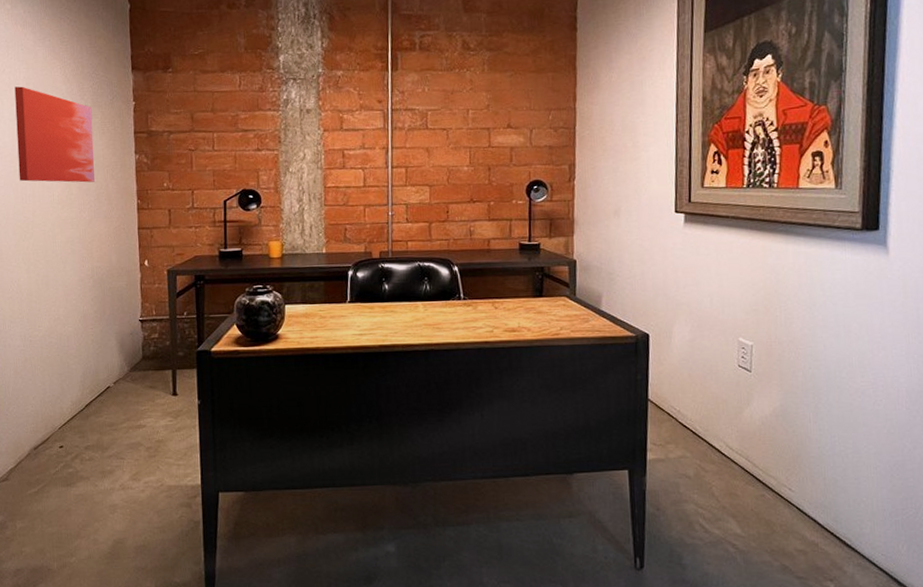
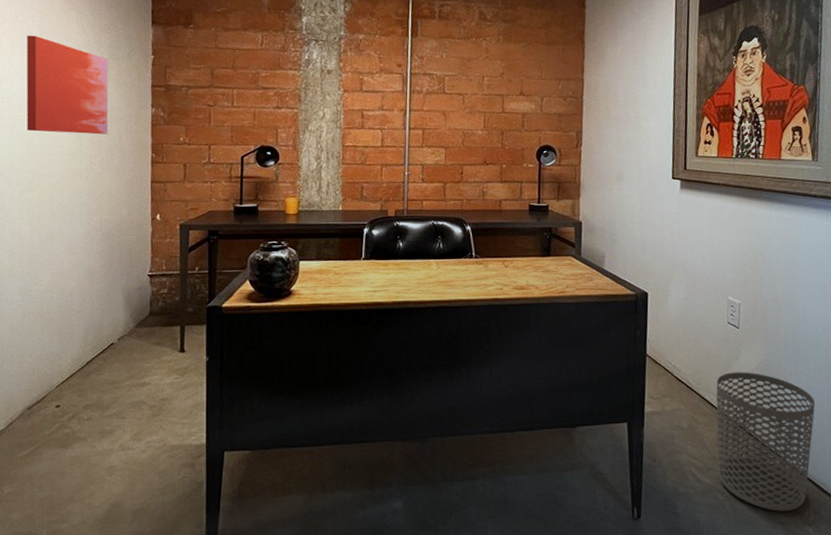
waste bin: none [725,418,839,565] -> present [716,372,816,511]

